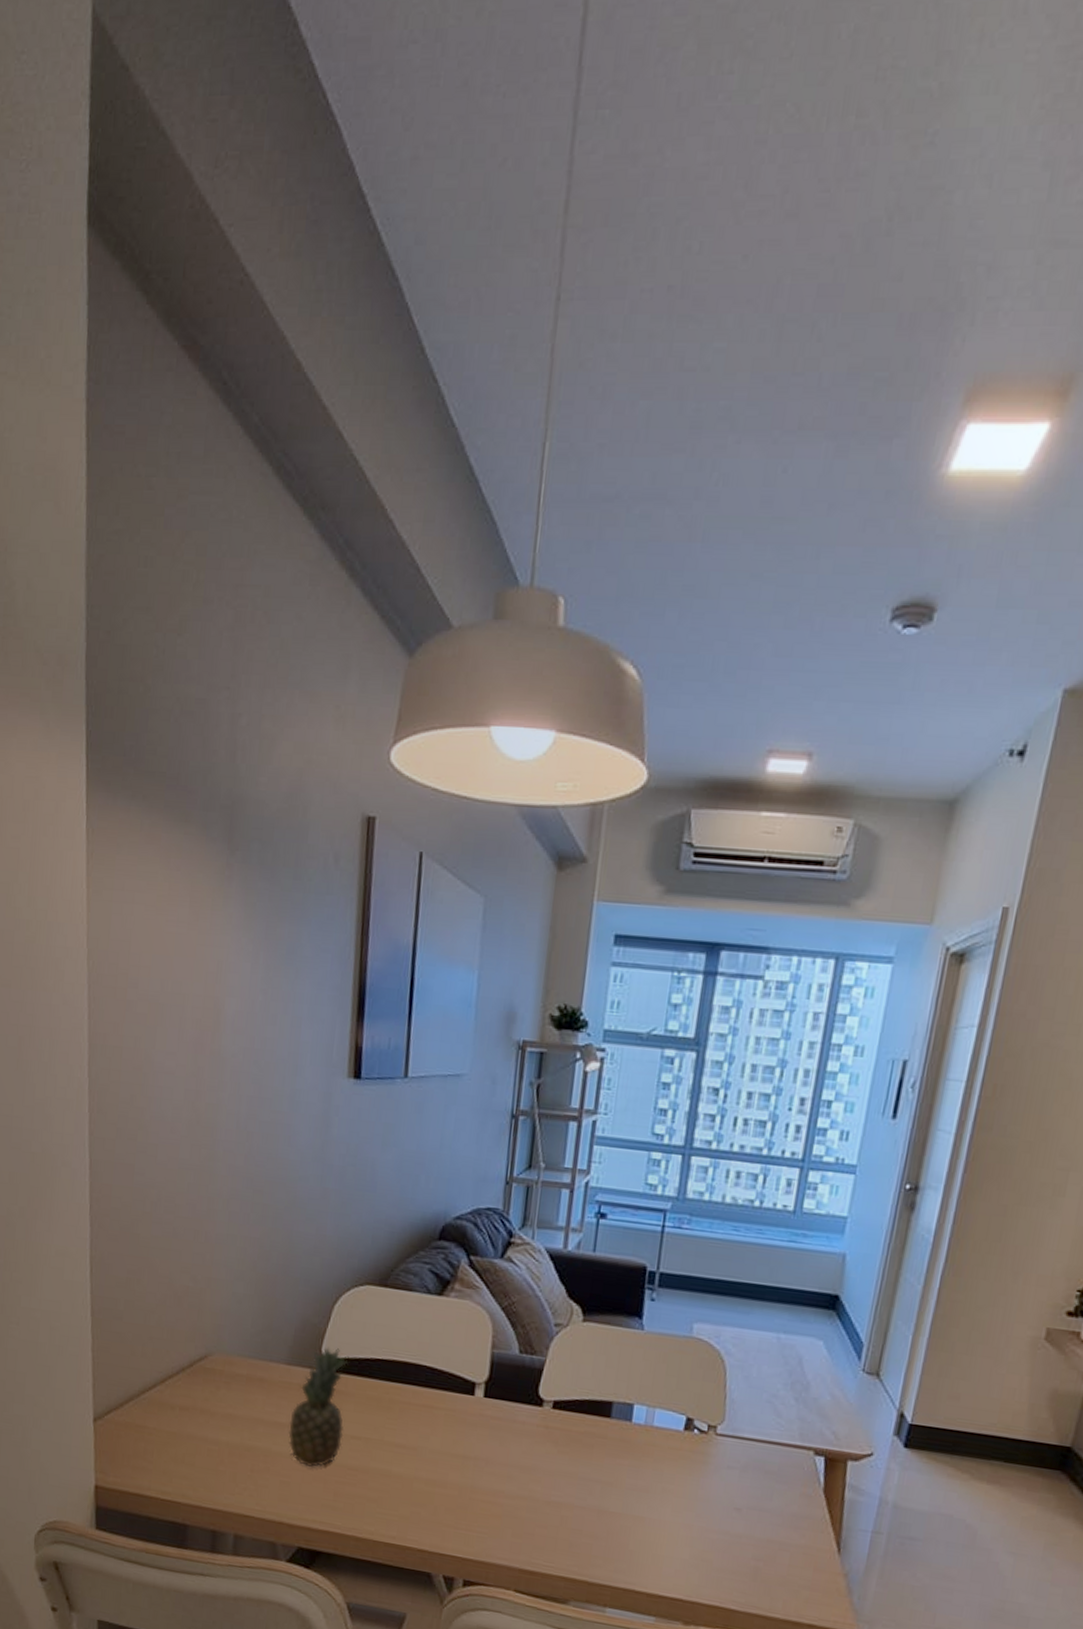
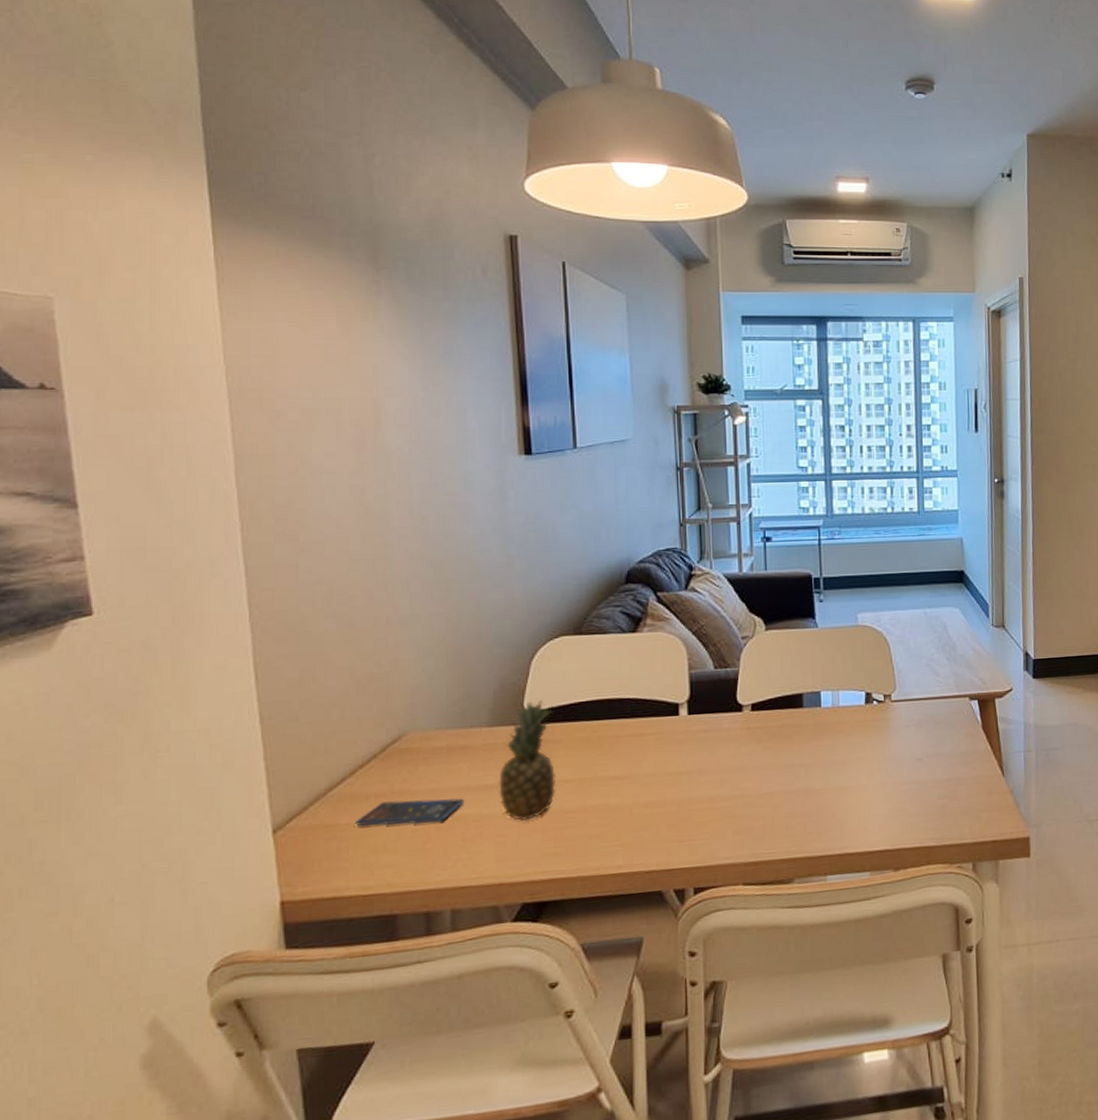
smartphone: none [161,1415,257,1449] -> present [355,798,465,826]

